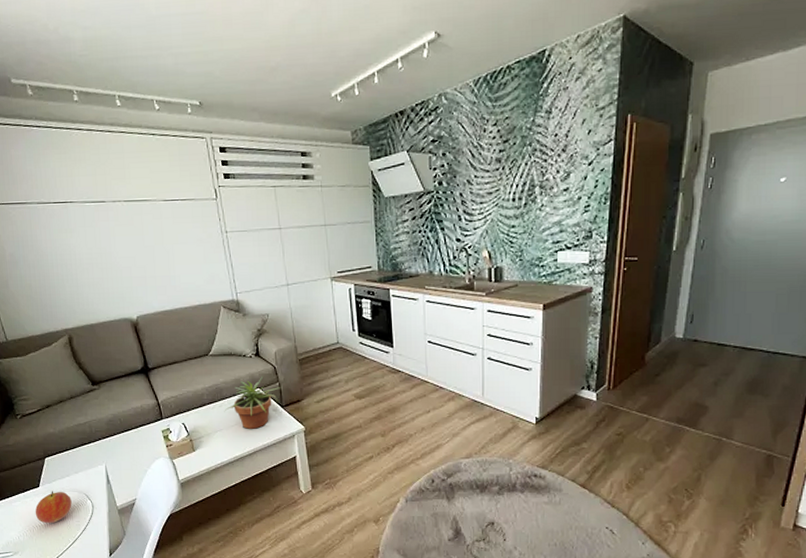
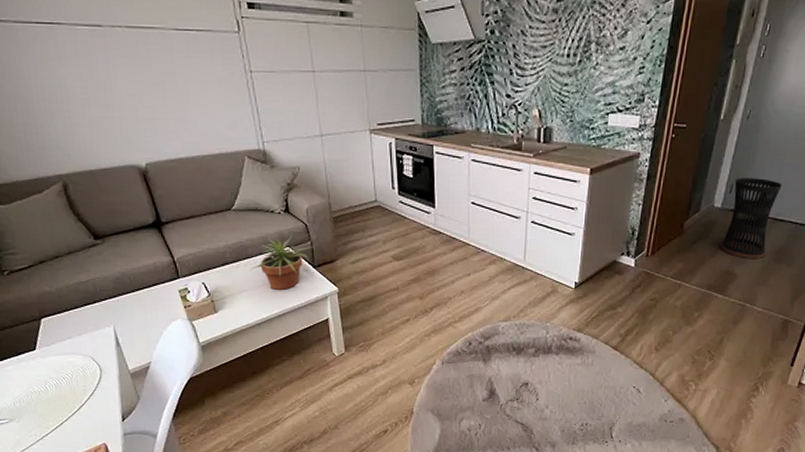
fruit: present [35,491,72,524] -> none [32,354,76,389]
umbrella stand: none [686,307,747,391] -> present [720,178,782,259]

